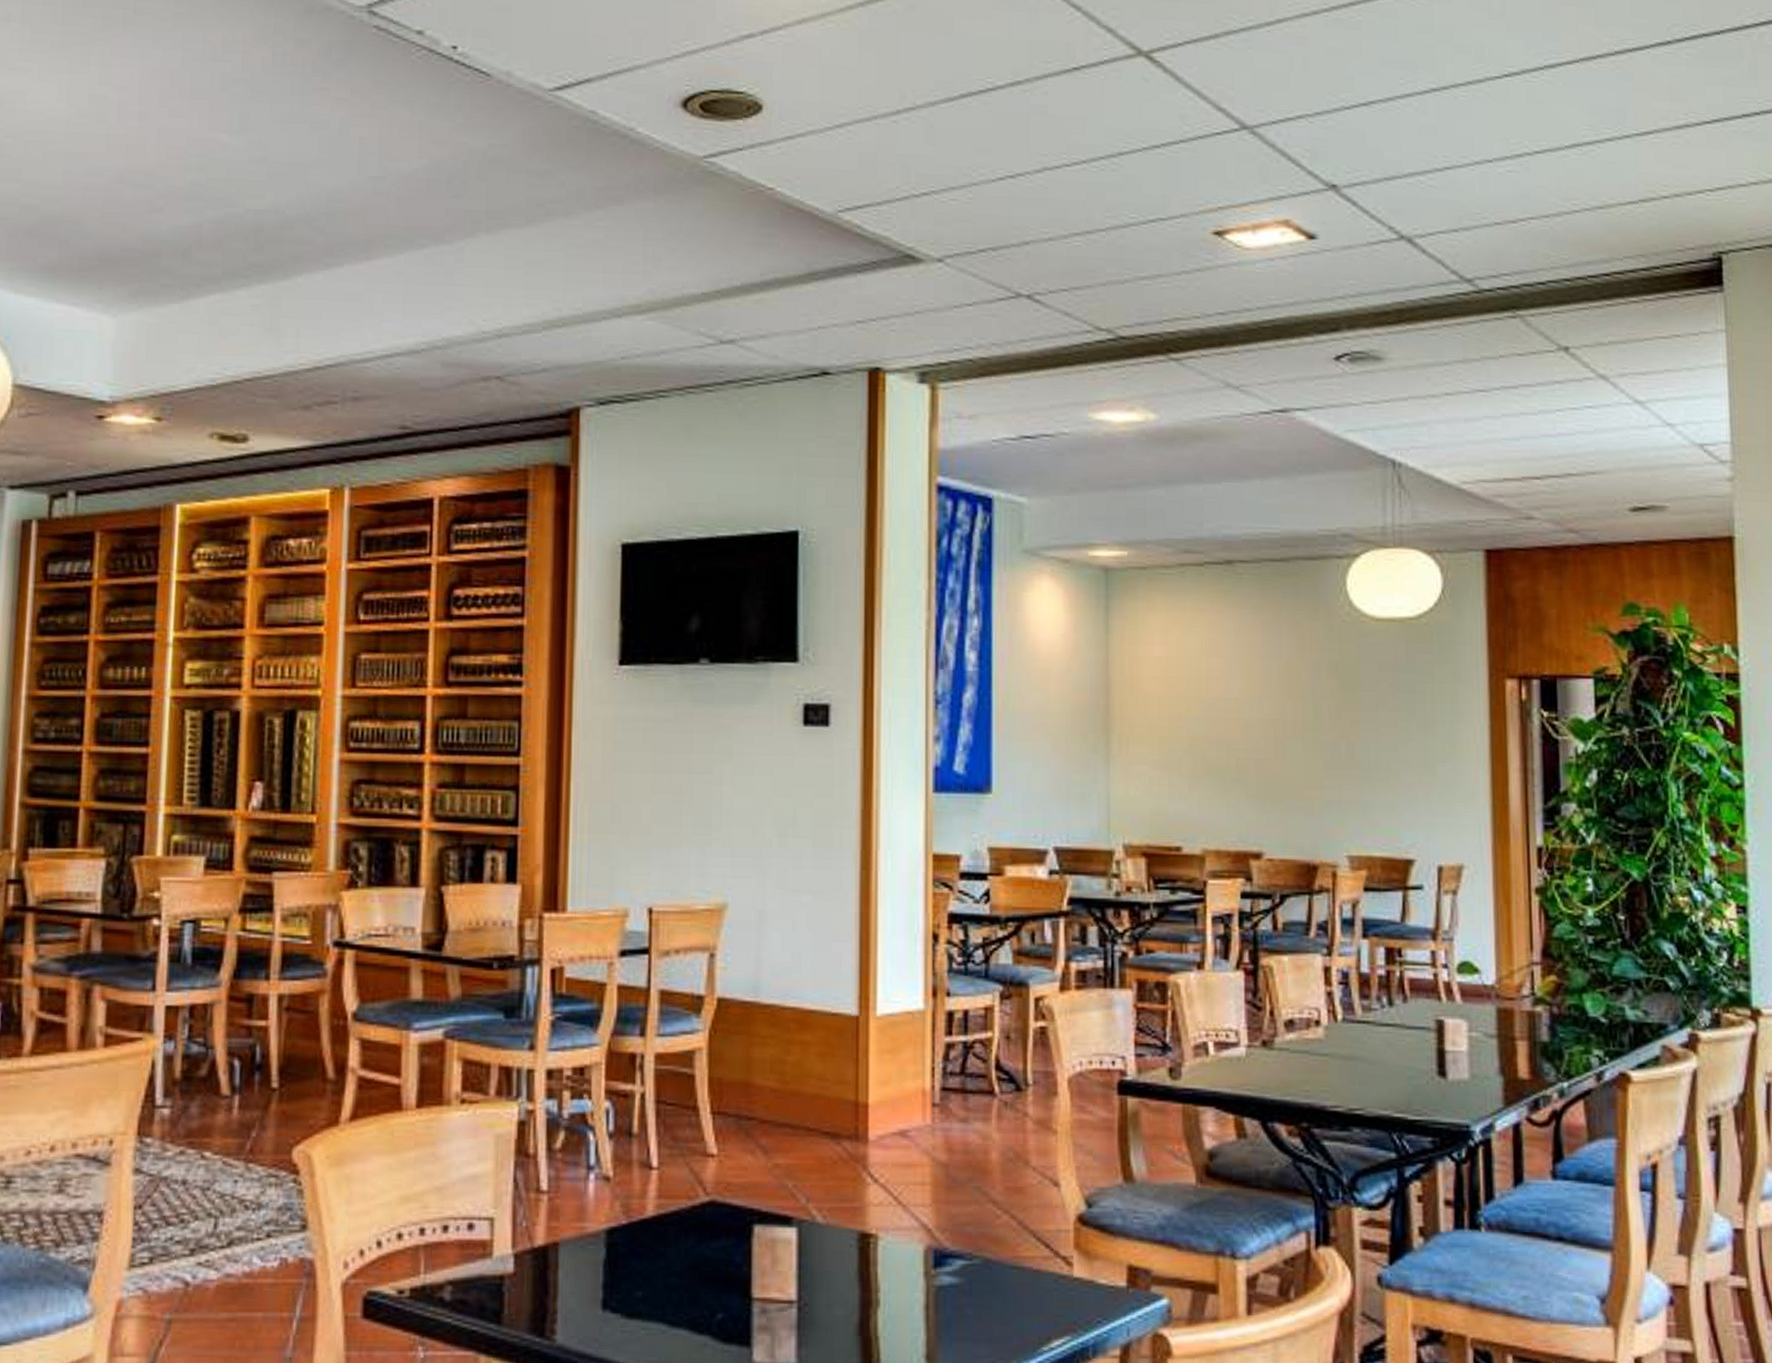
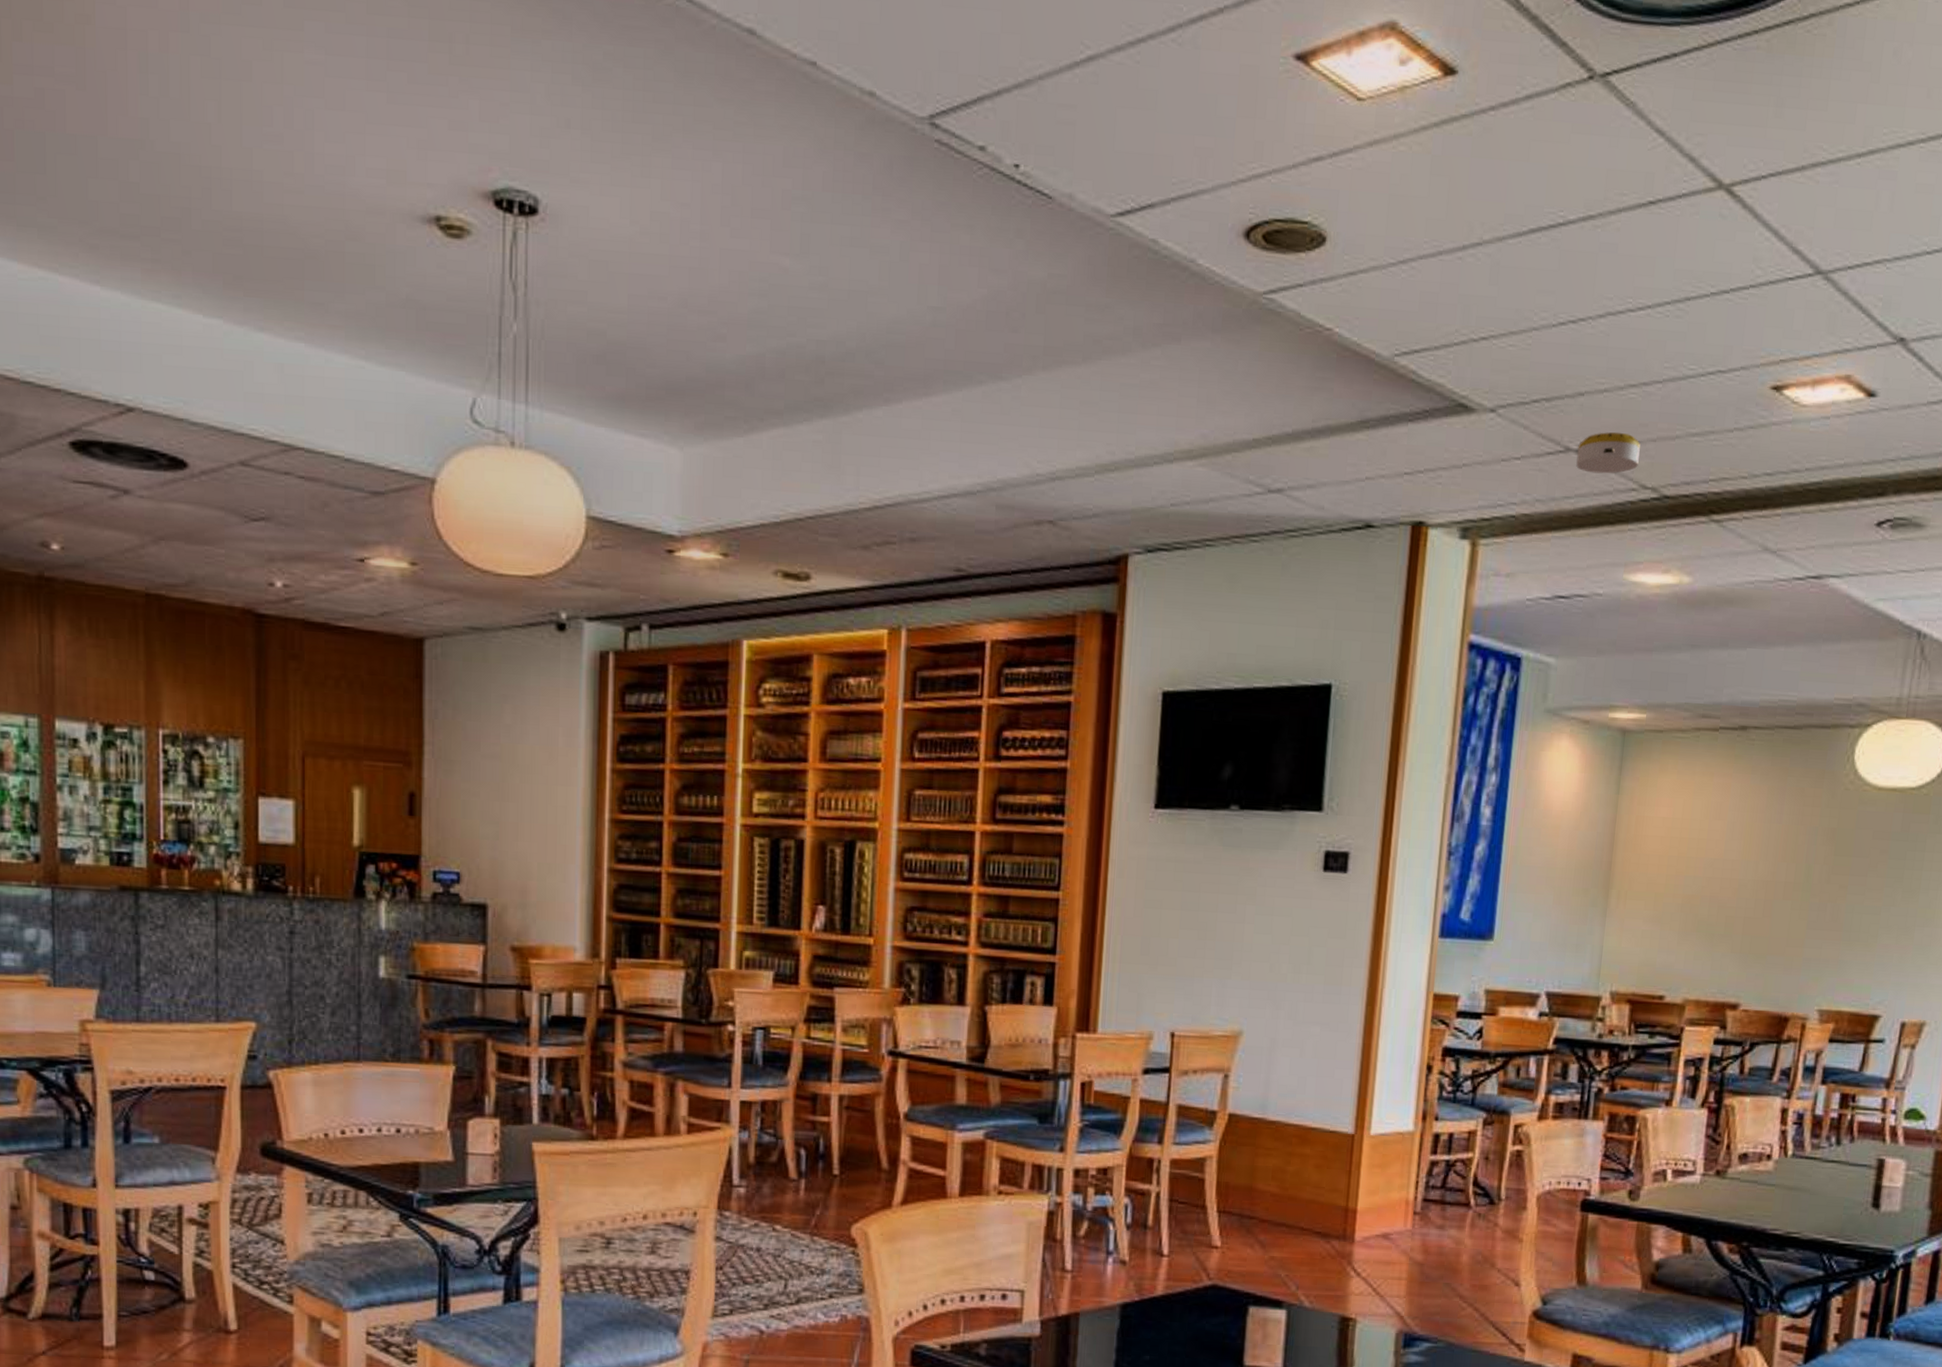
smoke detector: none [1029,277,1091,317] -> present [1576,432,1640,474]

